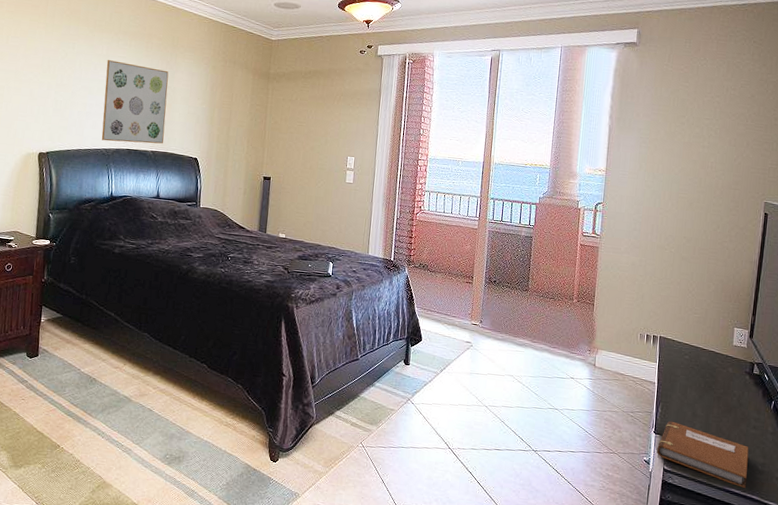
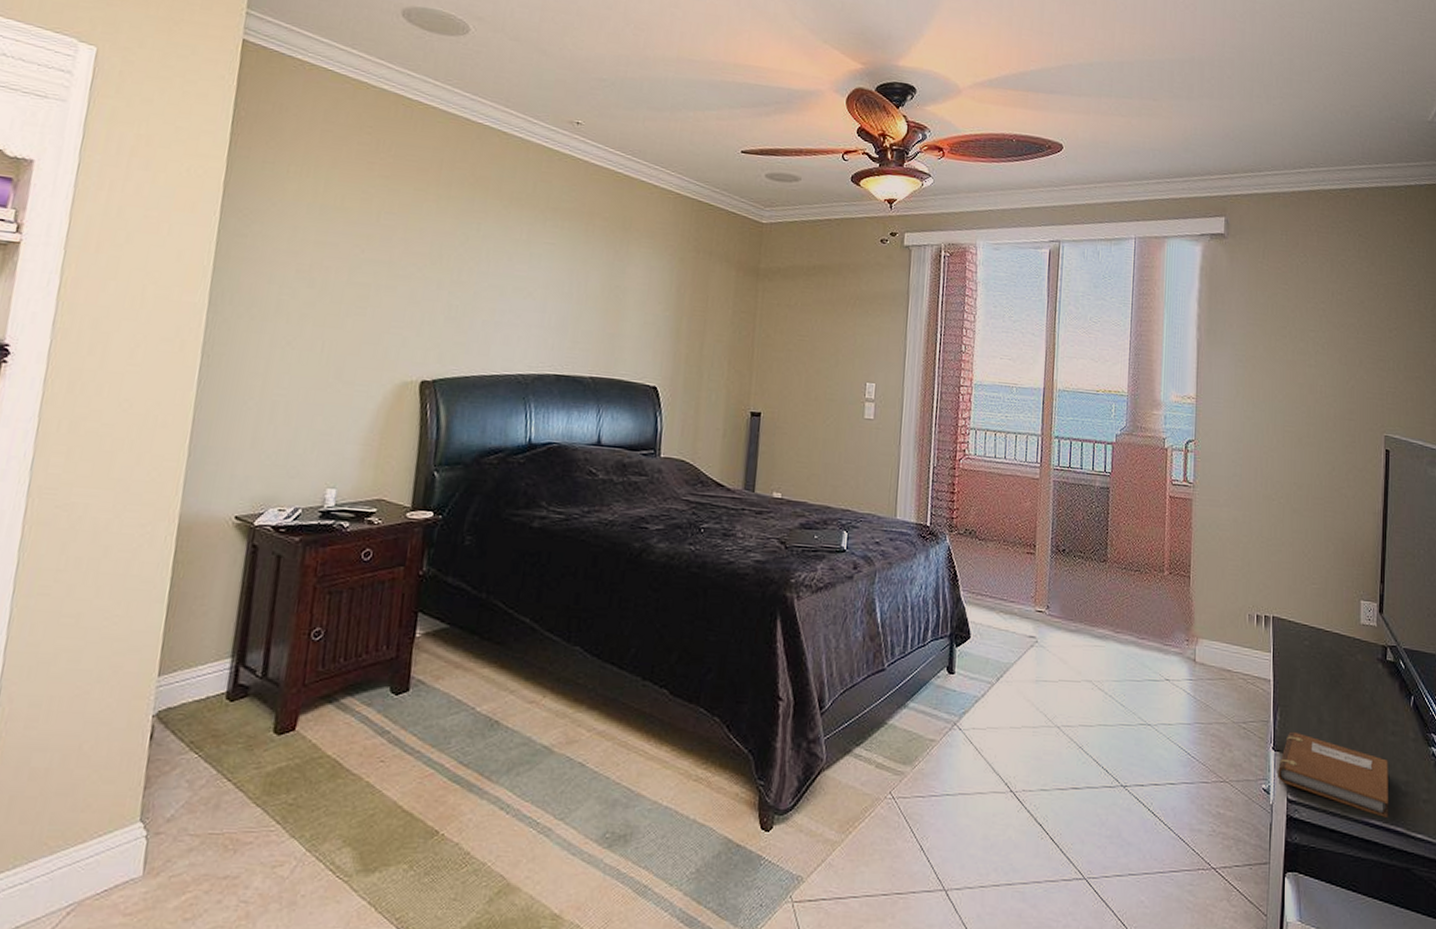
wall art: present [101,60,169,144] -> none [516,247,617,367]

